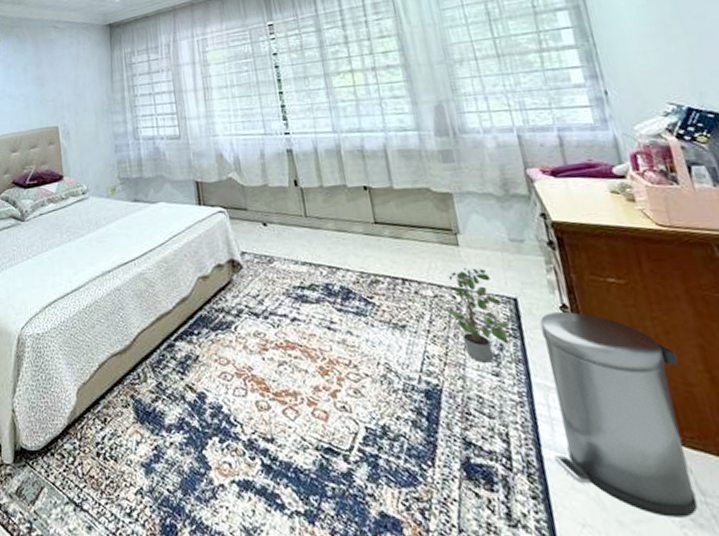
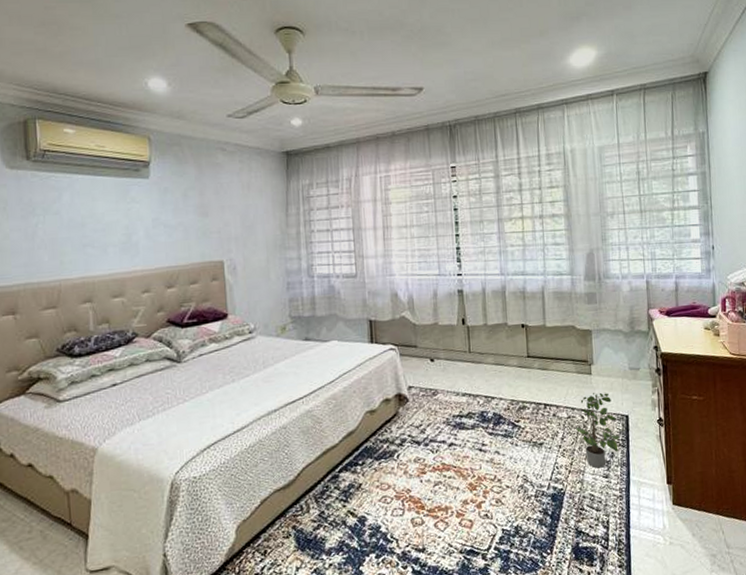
pedal bin: present [540,312,698,518] -> none [638,423,727,567]

